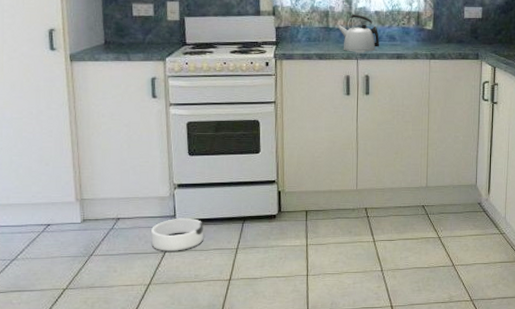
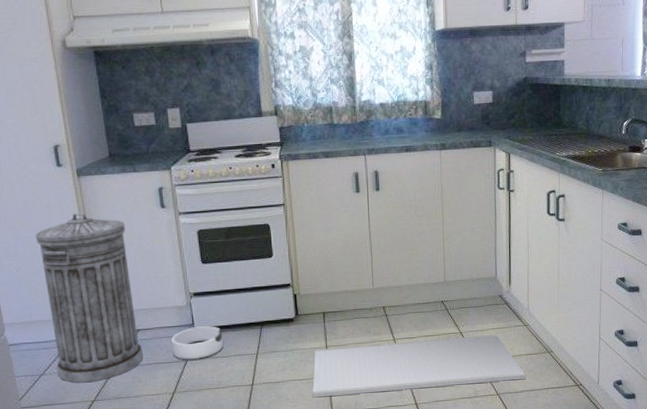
trash can: none [21,98,121,270] -> present [36,213,144,383]
door mat: none [290,241,499,296] -> present [312,334,525,398]
kettle: present [338,14,380,54] -> none [342,107,388,149]

